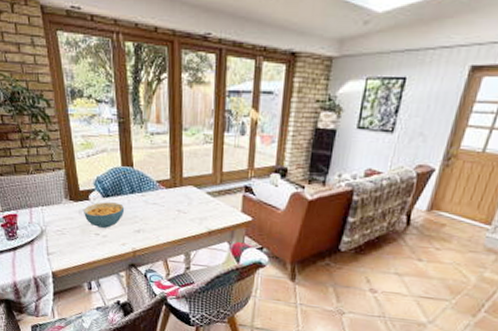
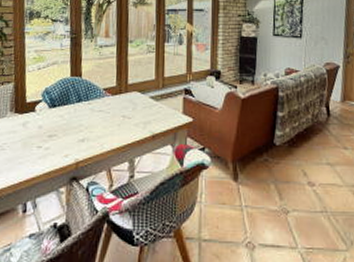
cereal bowl: present [83,202,125,228] -> none [27,112,71,139]

